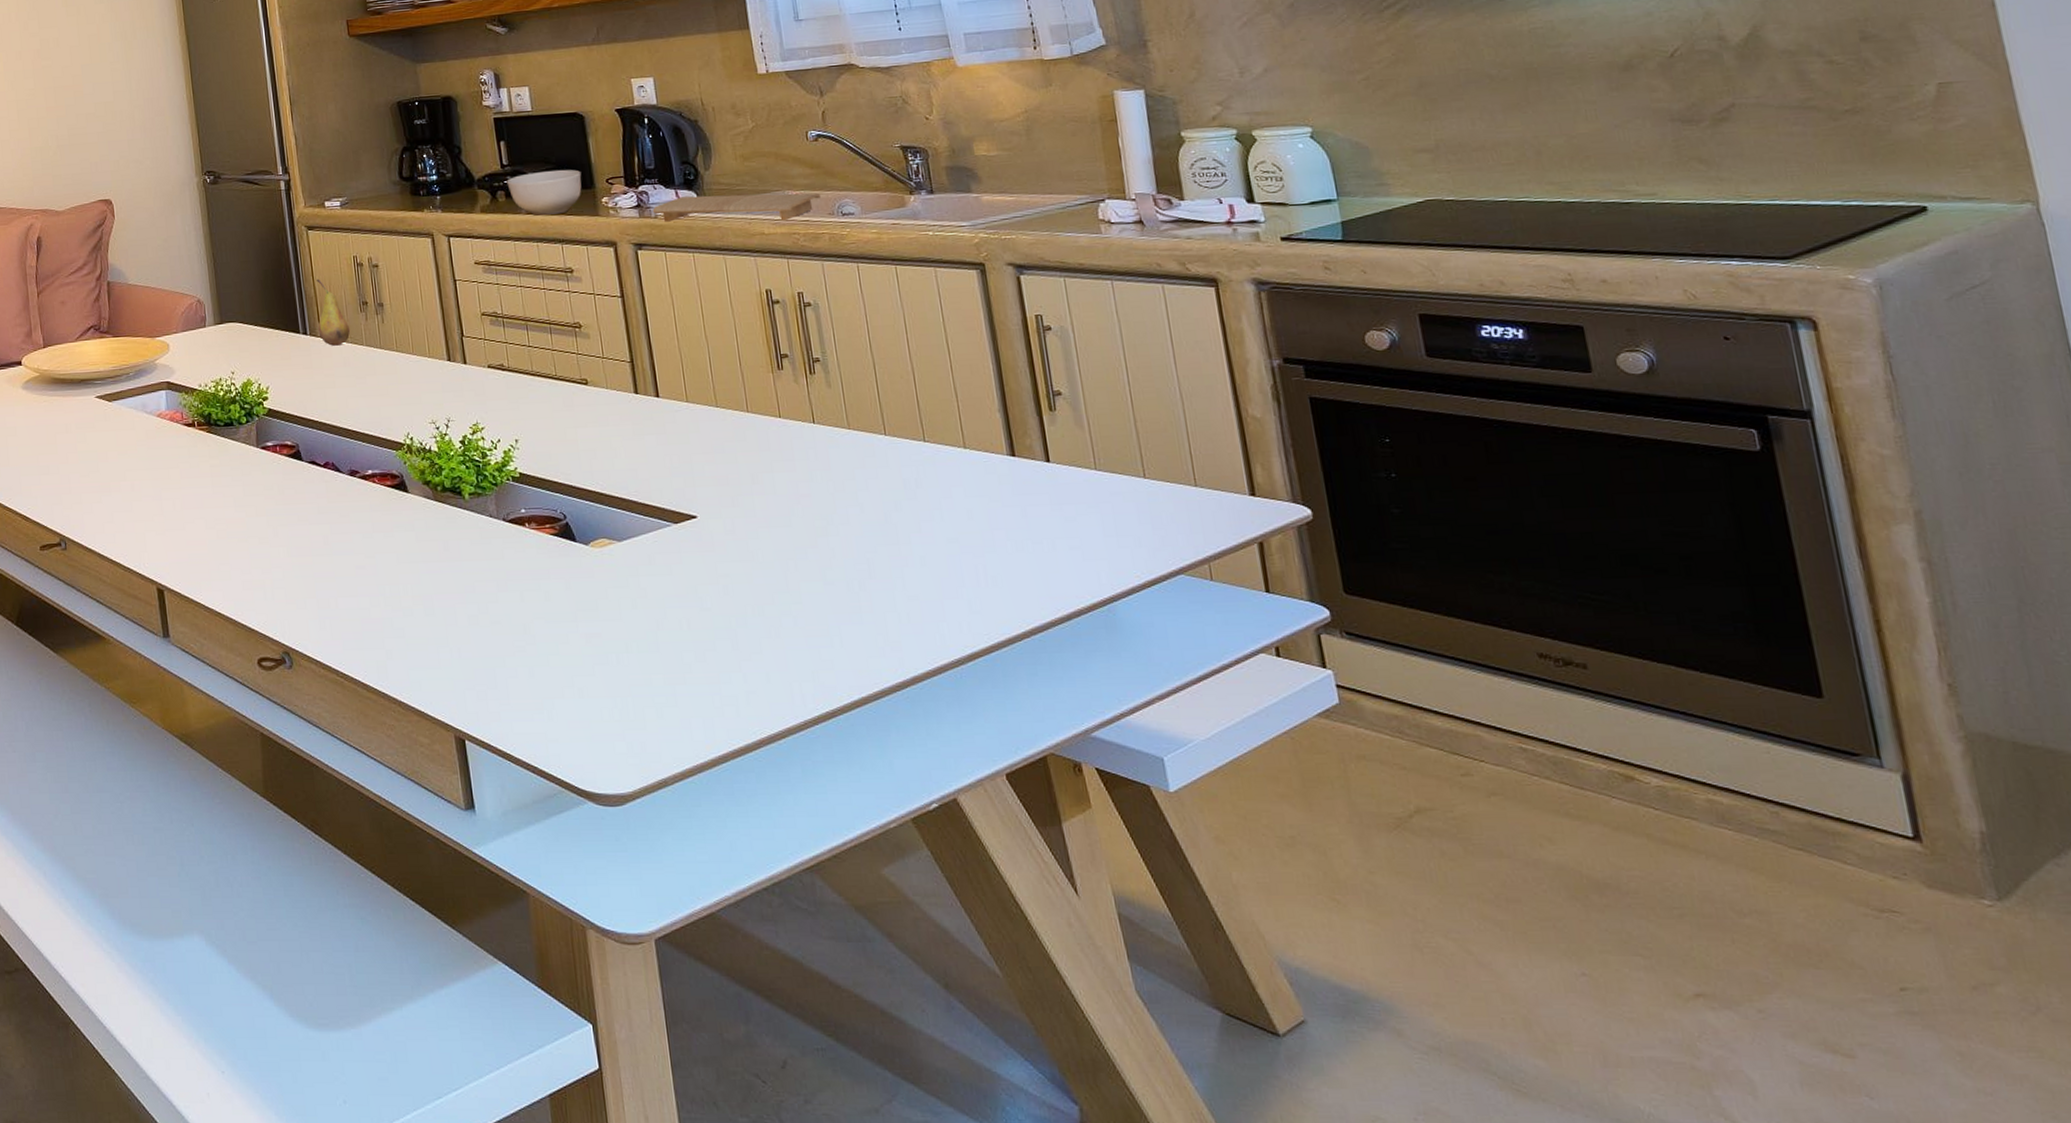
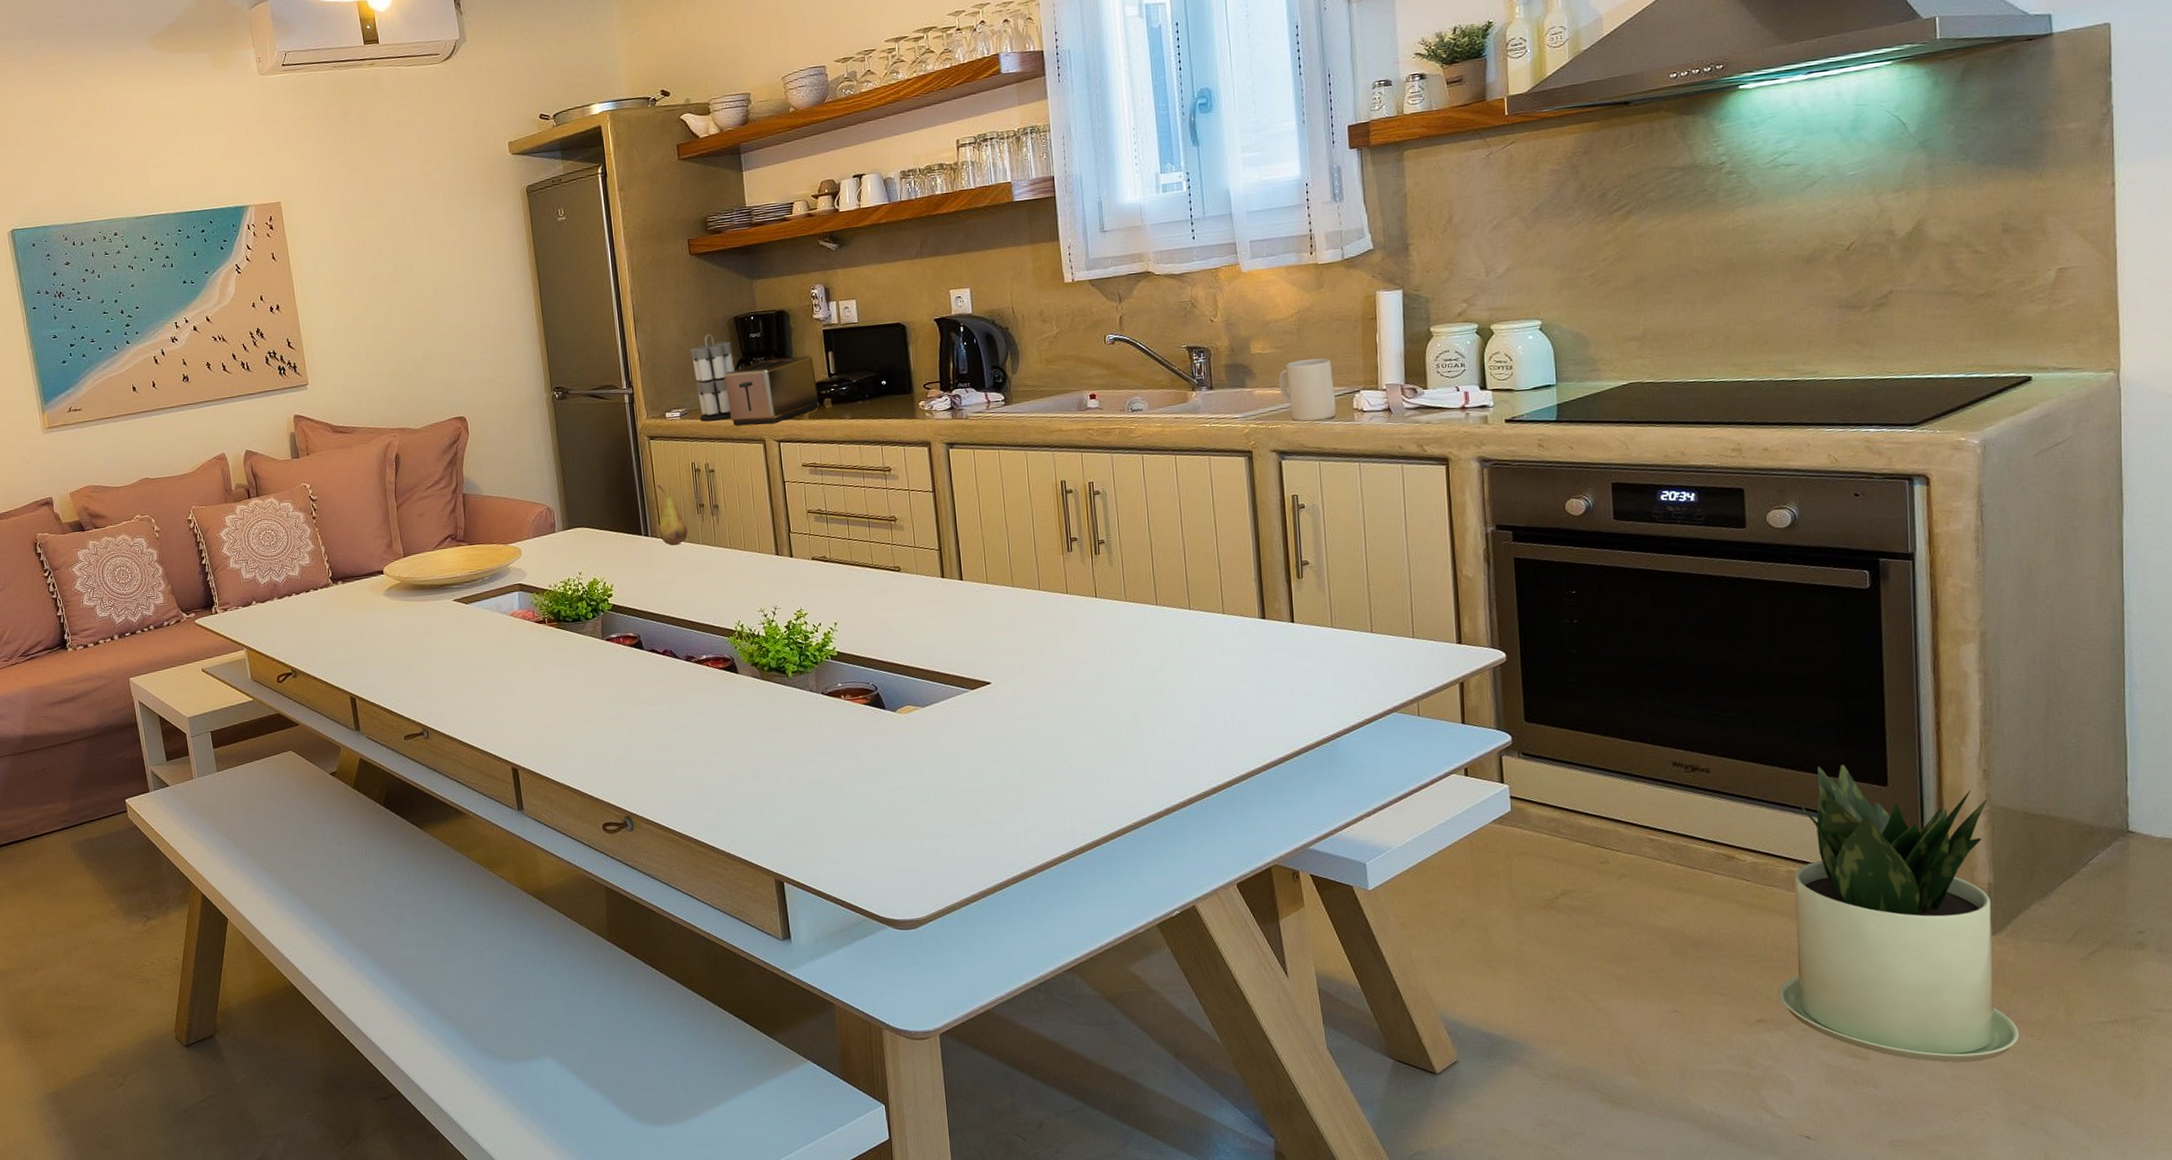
spice rack: none [350,119,399,213] -> present [690,334,735,423]
toaster: none [387,144,492,218] -> present [724,355,819,426]
bowl: present [506,169,582,217] -> none [833,376,902,421]
cutting board: present [652,192,820,222] -> none [964,391,1114,422]
cup: none [1009,162,1080,233] -> present [1279,358,1337,422]
planter: none [1713,667,2060,1072] -> present [1778,764,2020,1063]

